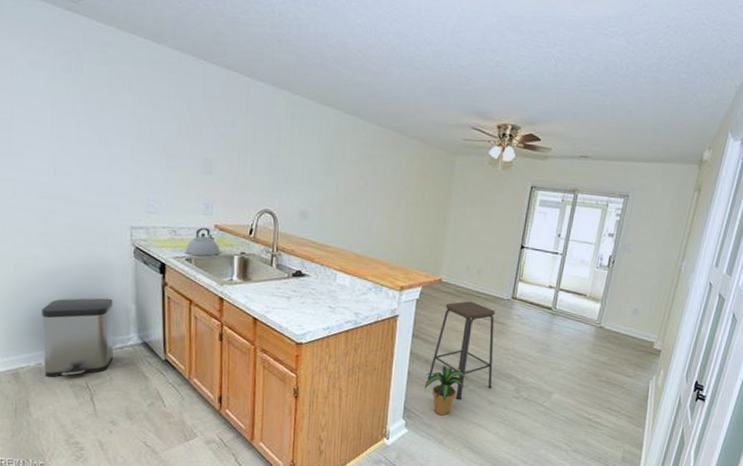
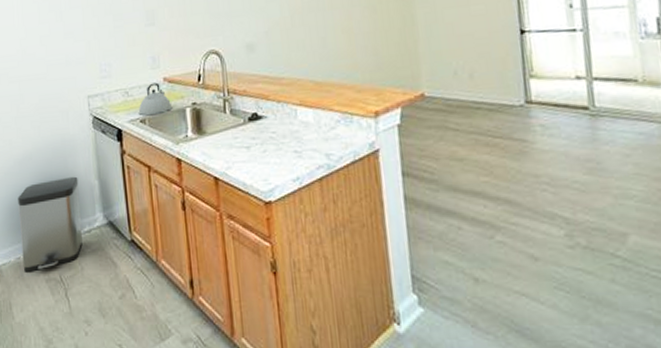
potted plant: present [424,365,467,416] -> none [432,209,490,284]
bar stool: present [427,301,495,399] -> none [434,116,529,257]

